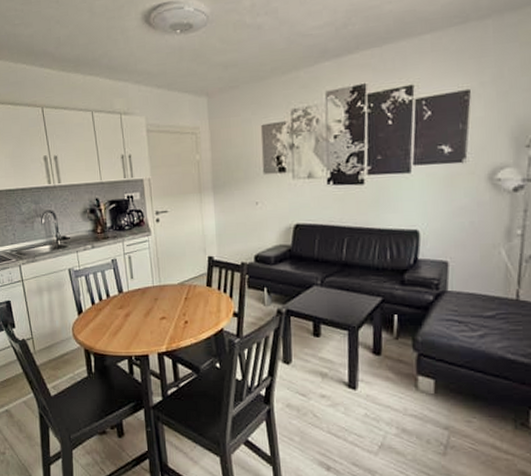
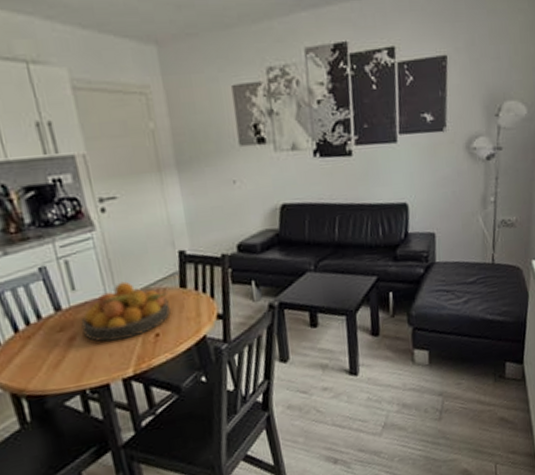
fruit bowl: none [134,276,198,321] -> present [81,281,171,342]

